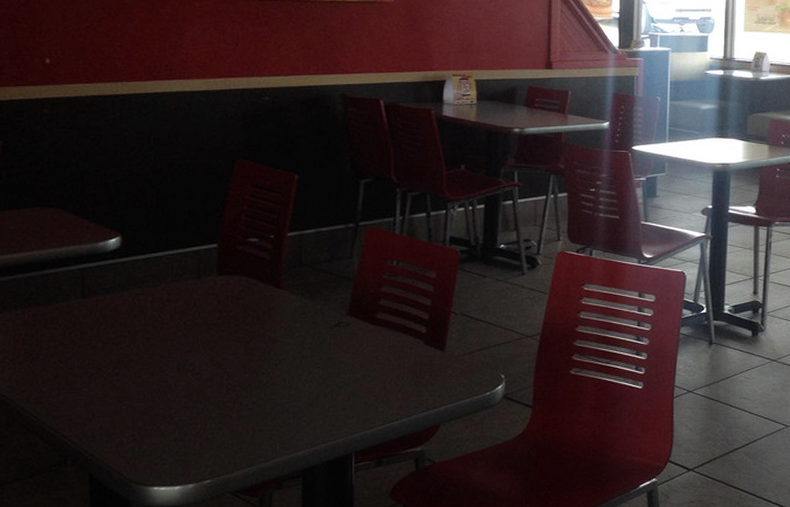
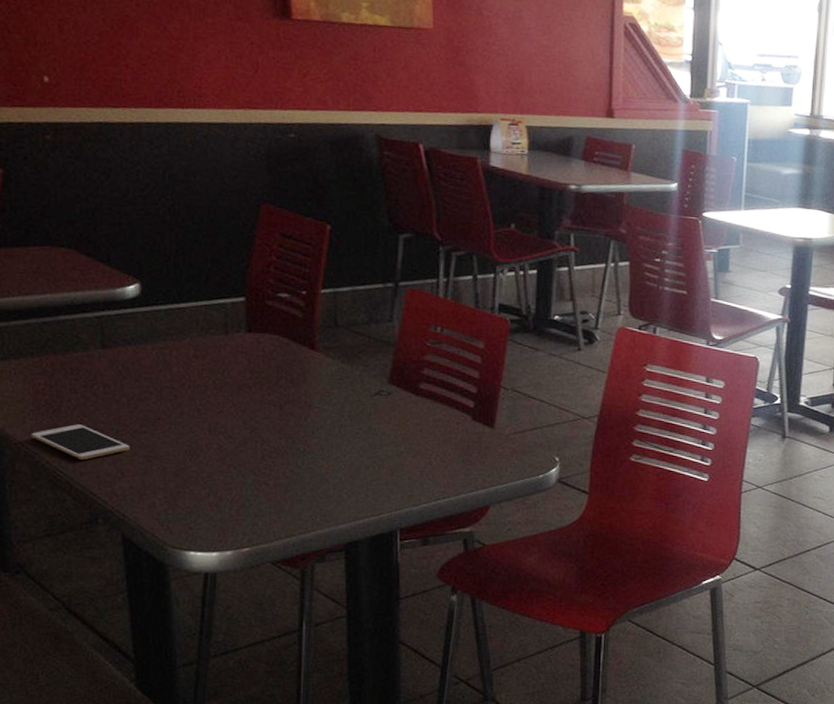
cell phone: none [8,370,102,404] -> present [31,424,130,460]

